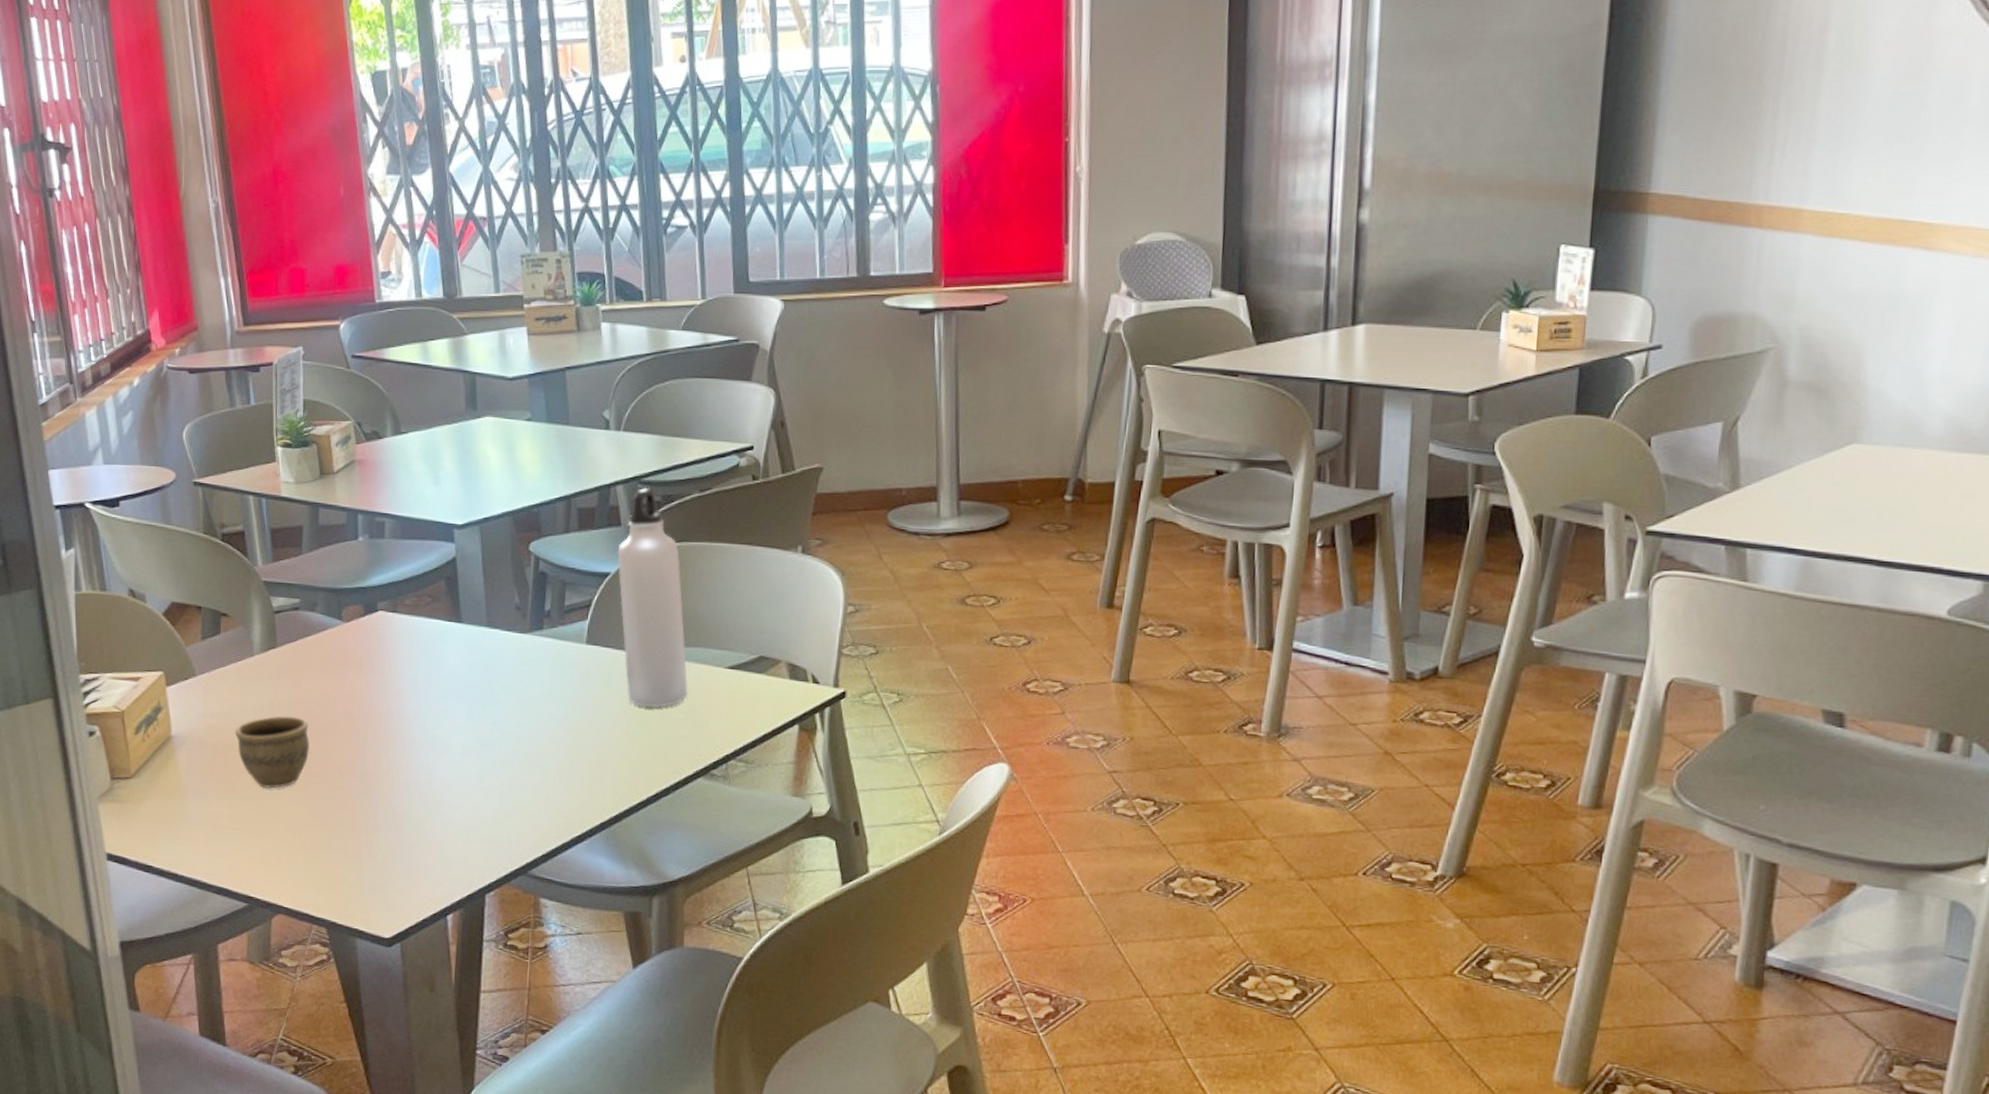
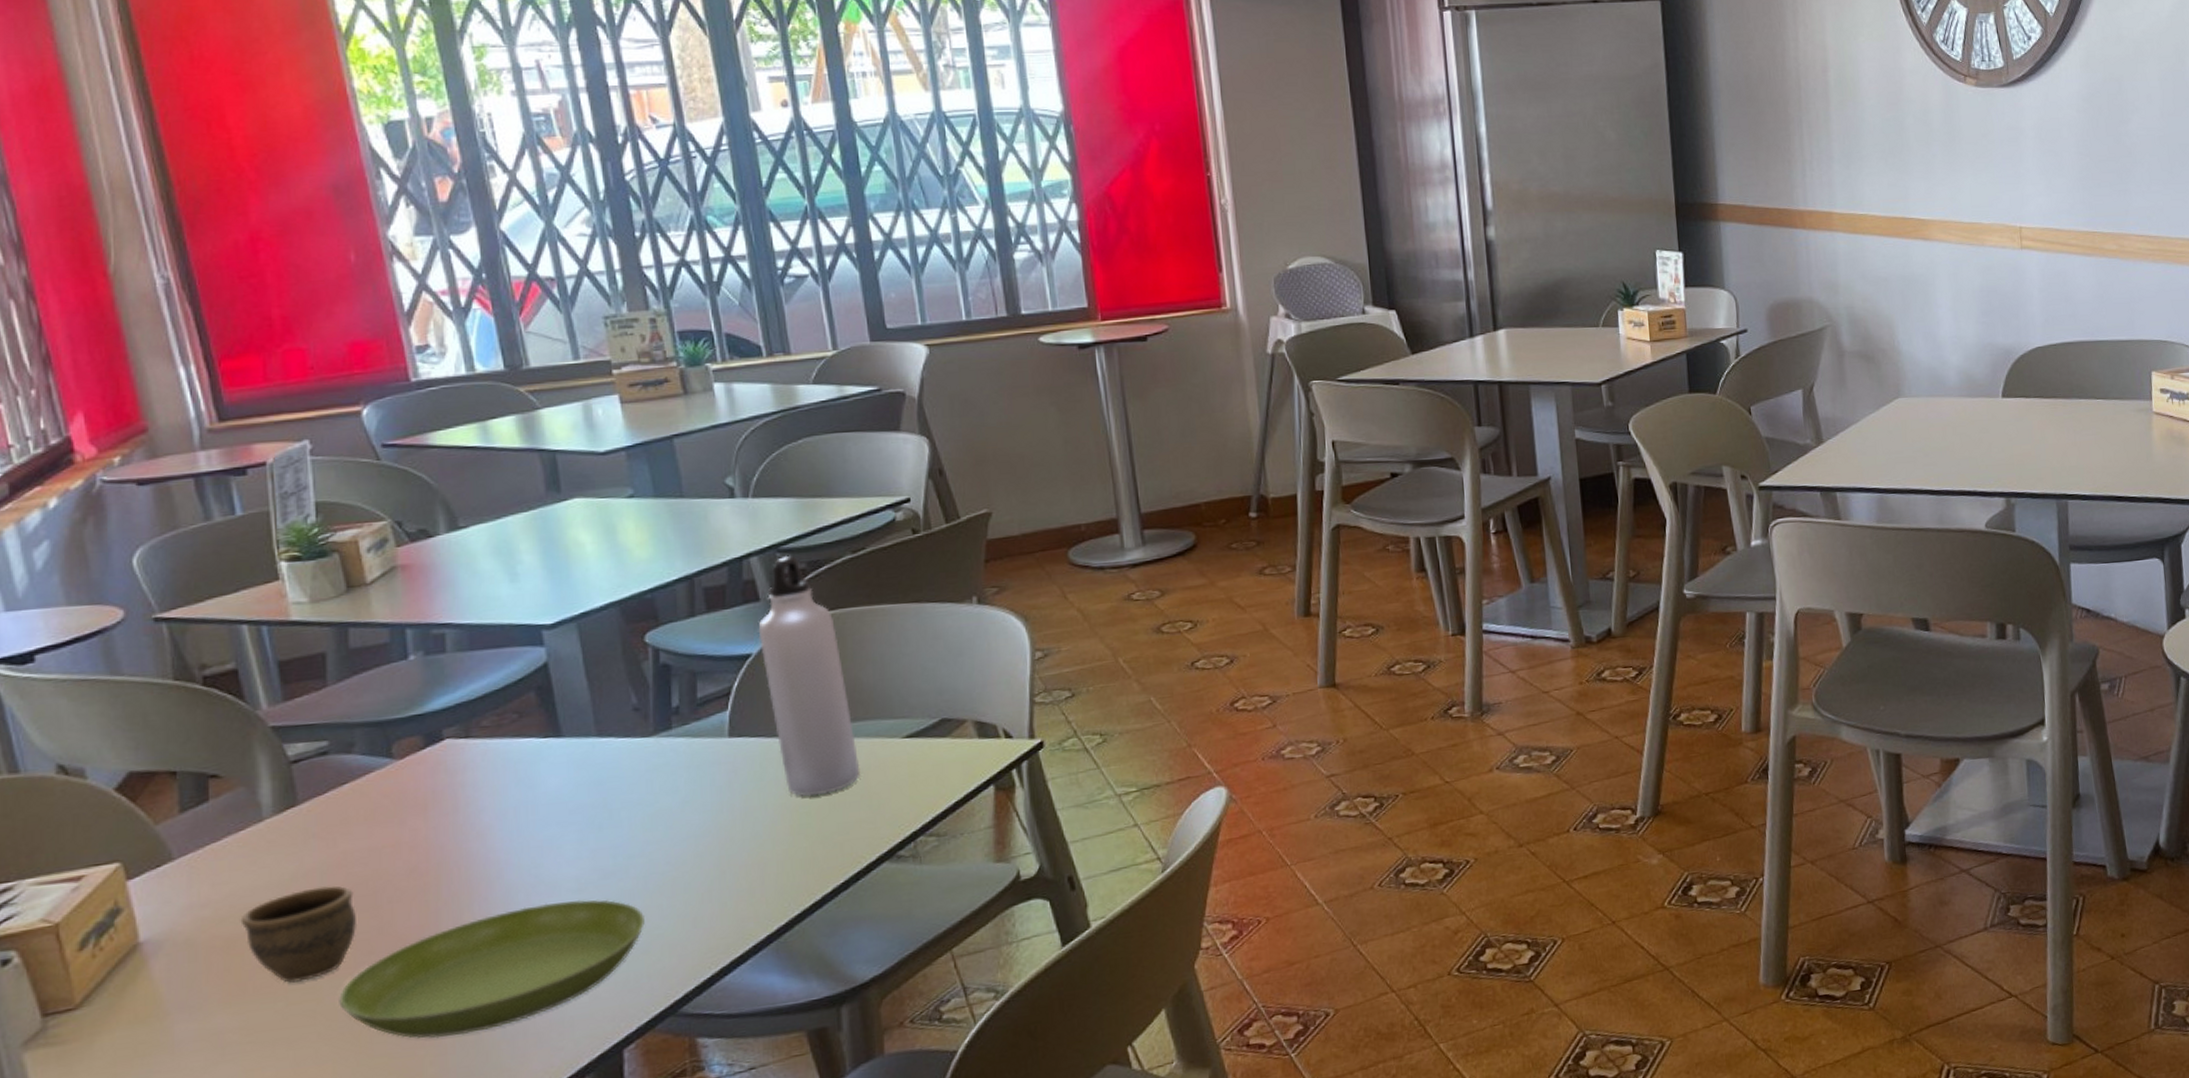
saucer: none [294,761,510,856] -> present [339,899,645,1039]

